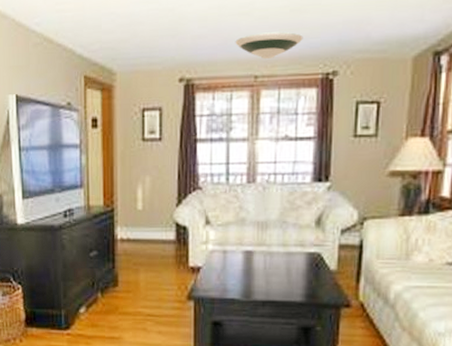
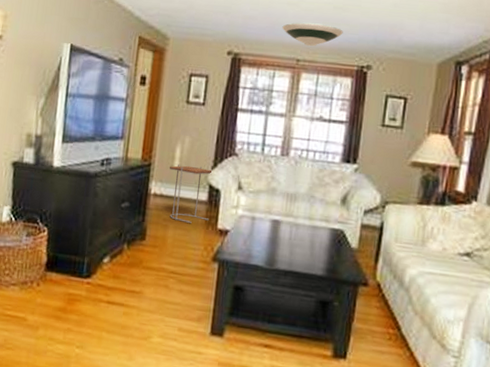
side table: none [132,205,180,264] -> present [169,164,212,223]

